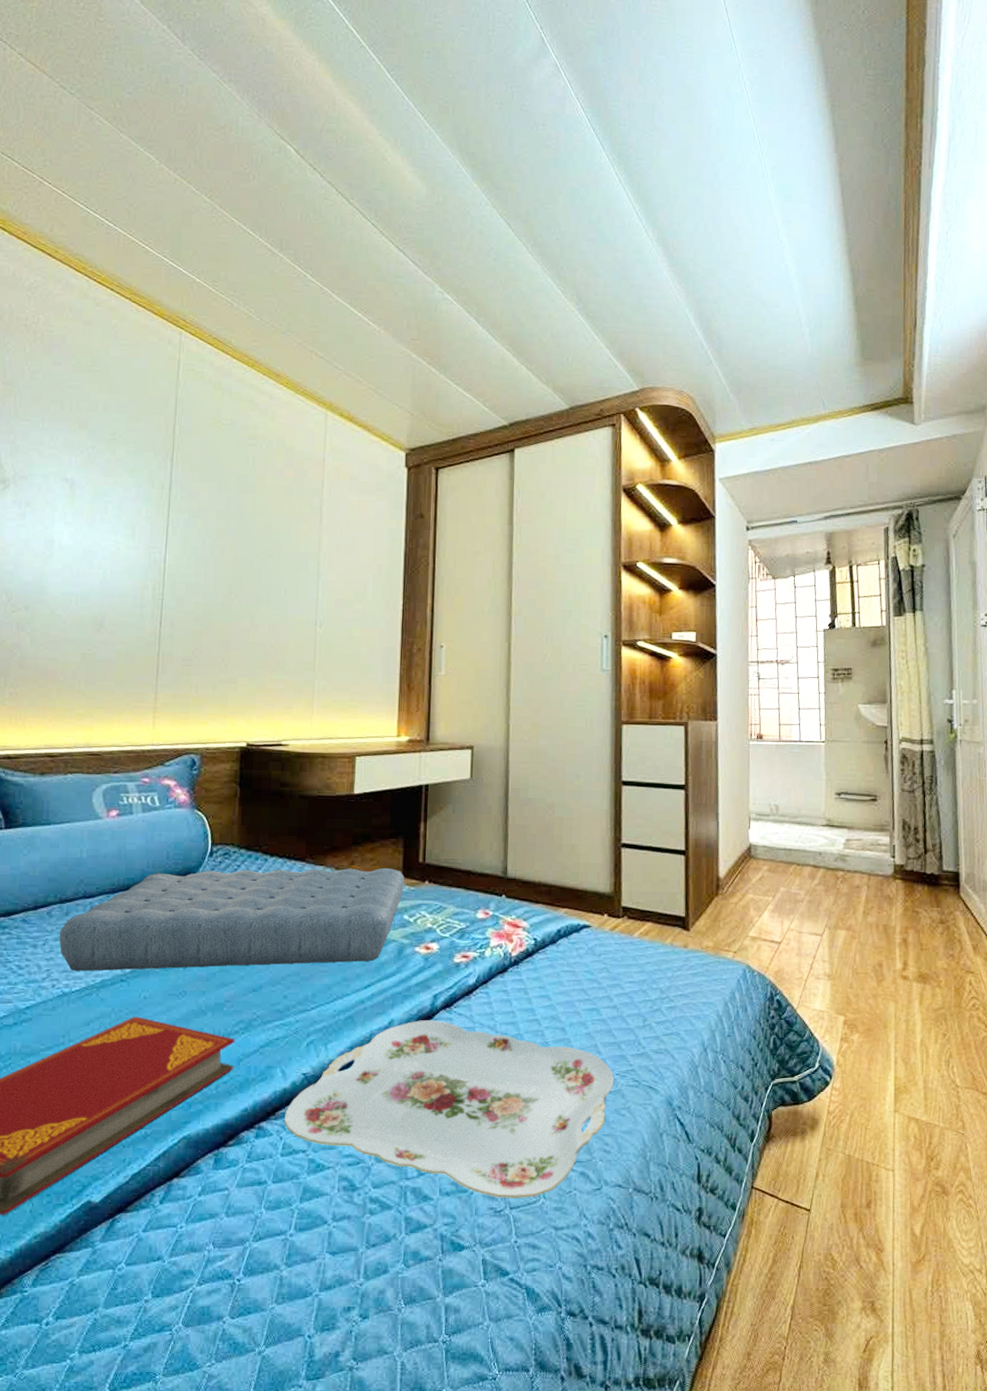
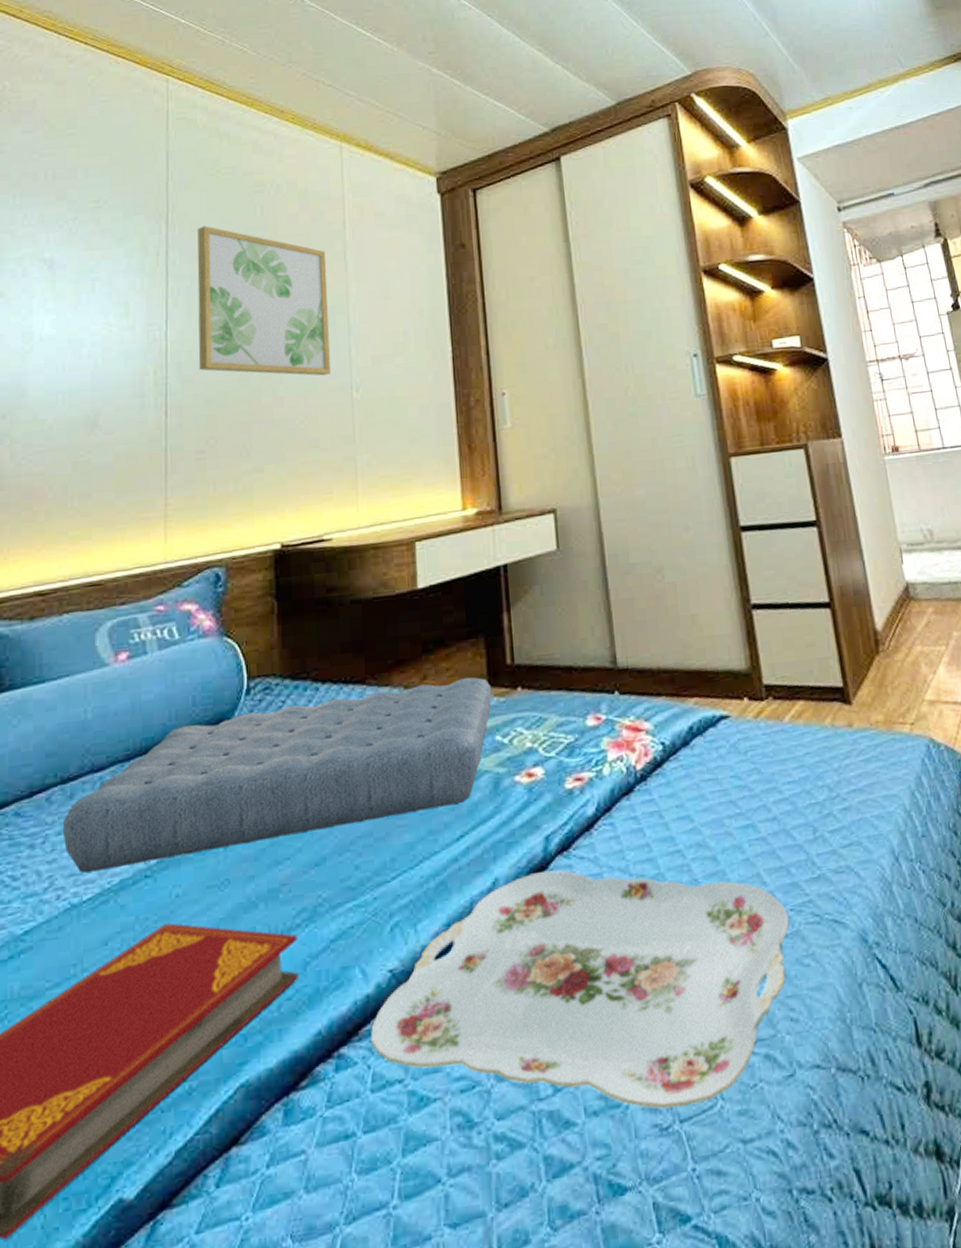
wall art: none [190,468,305,611] -> present [197,226,330,376]

